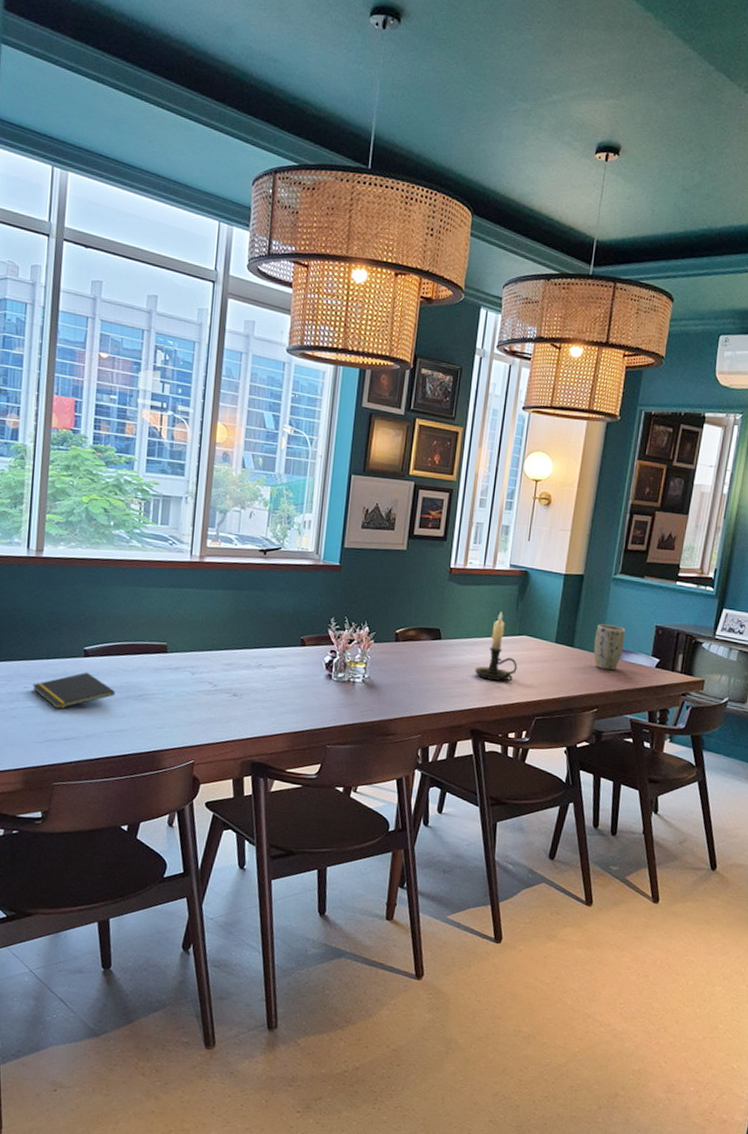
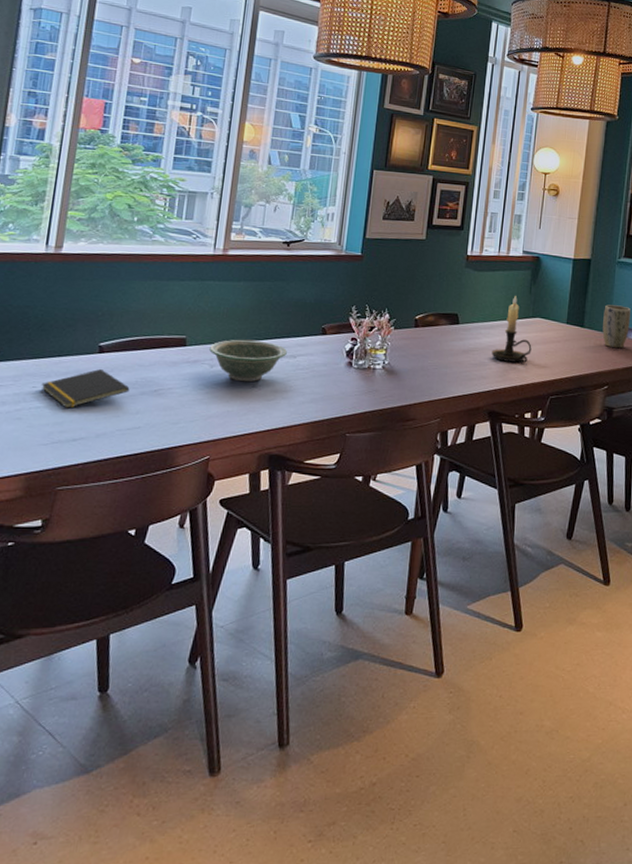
bowl: none [190,648,266,691] -> present [209,339,287,382]

